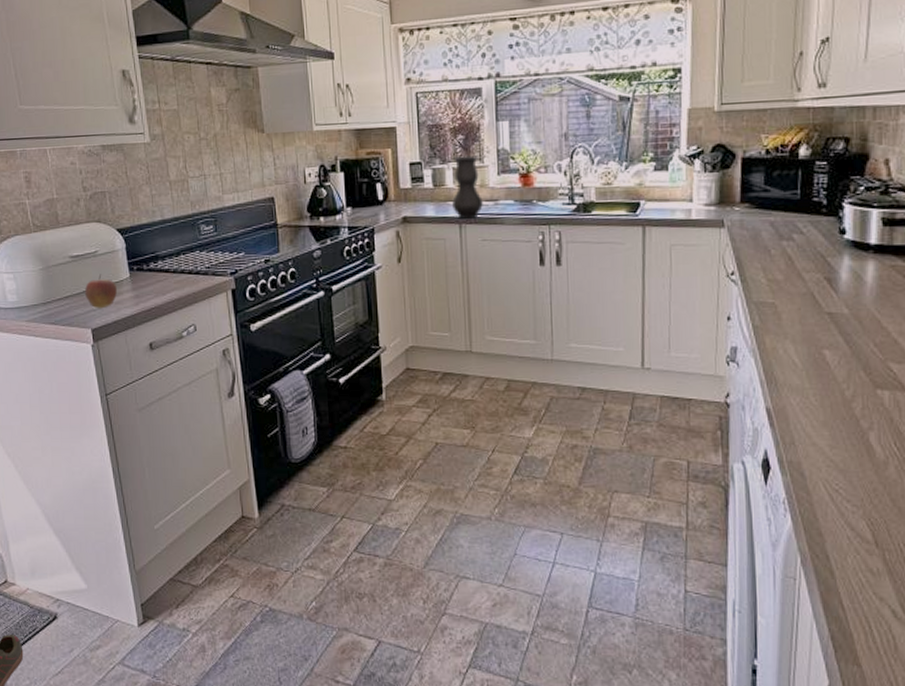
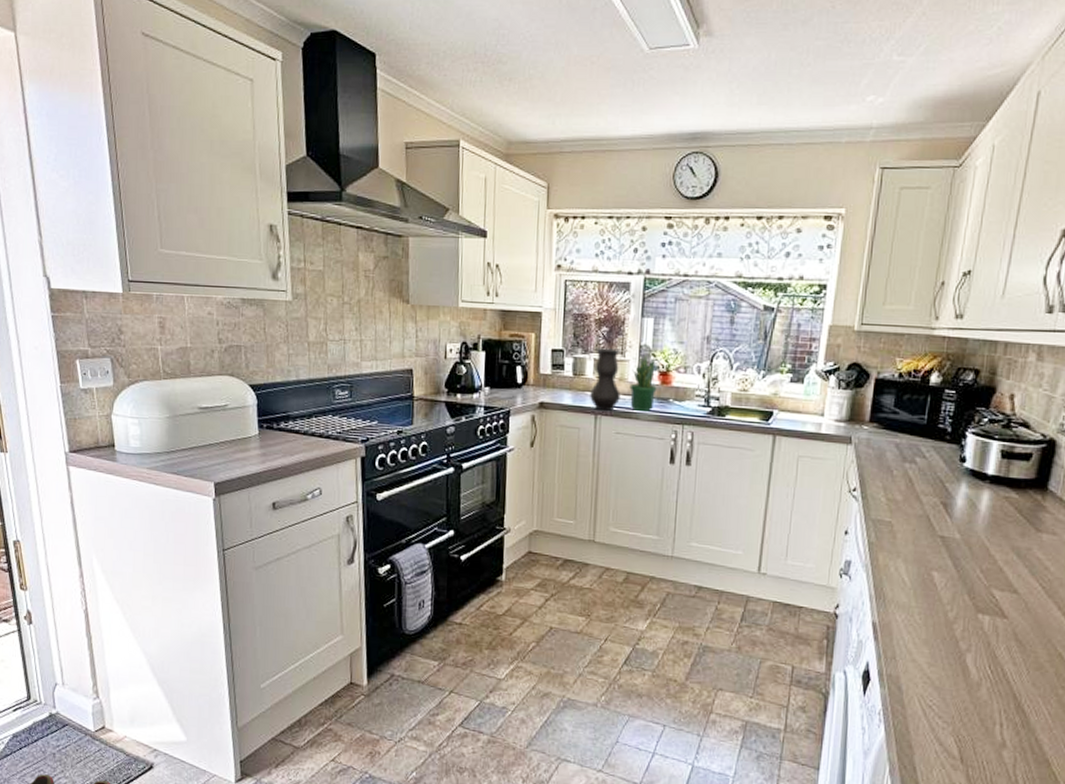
fruit: present [84,274,118,309] -> none [210,428,245,464]
planter: none [491,159,519,217] -> present [629,356,657,413]

